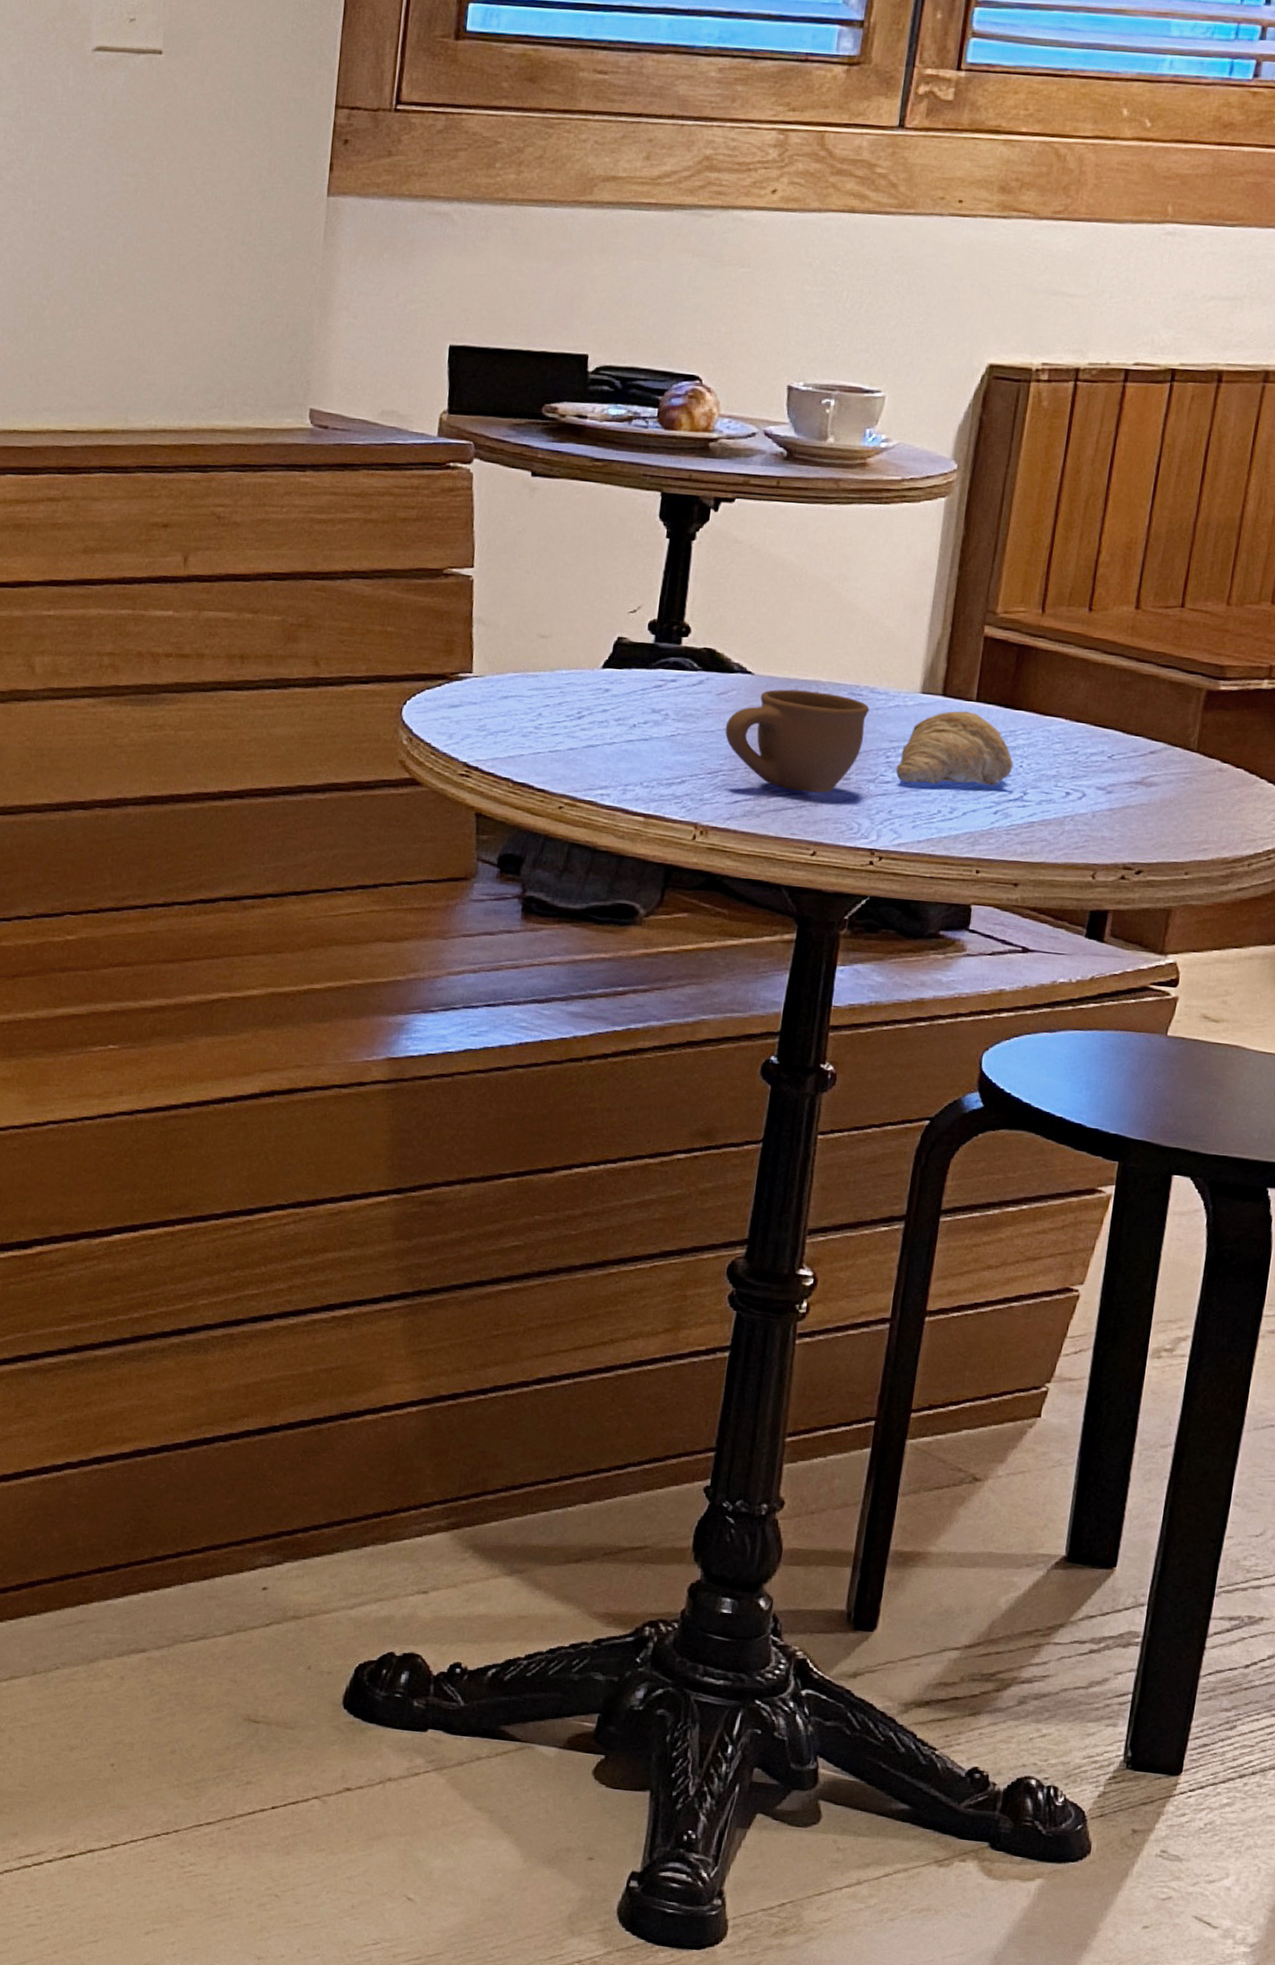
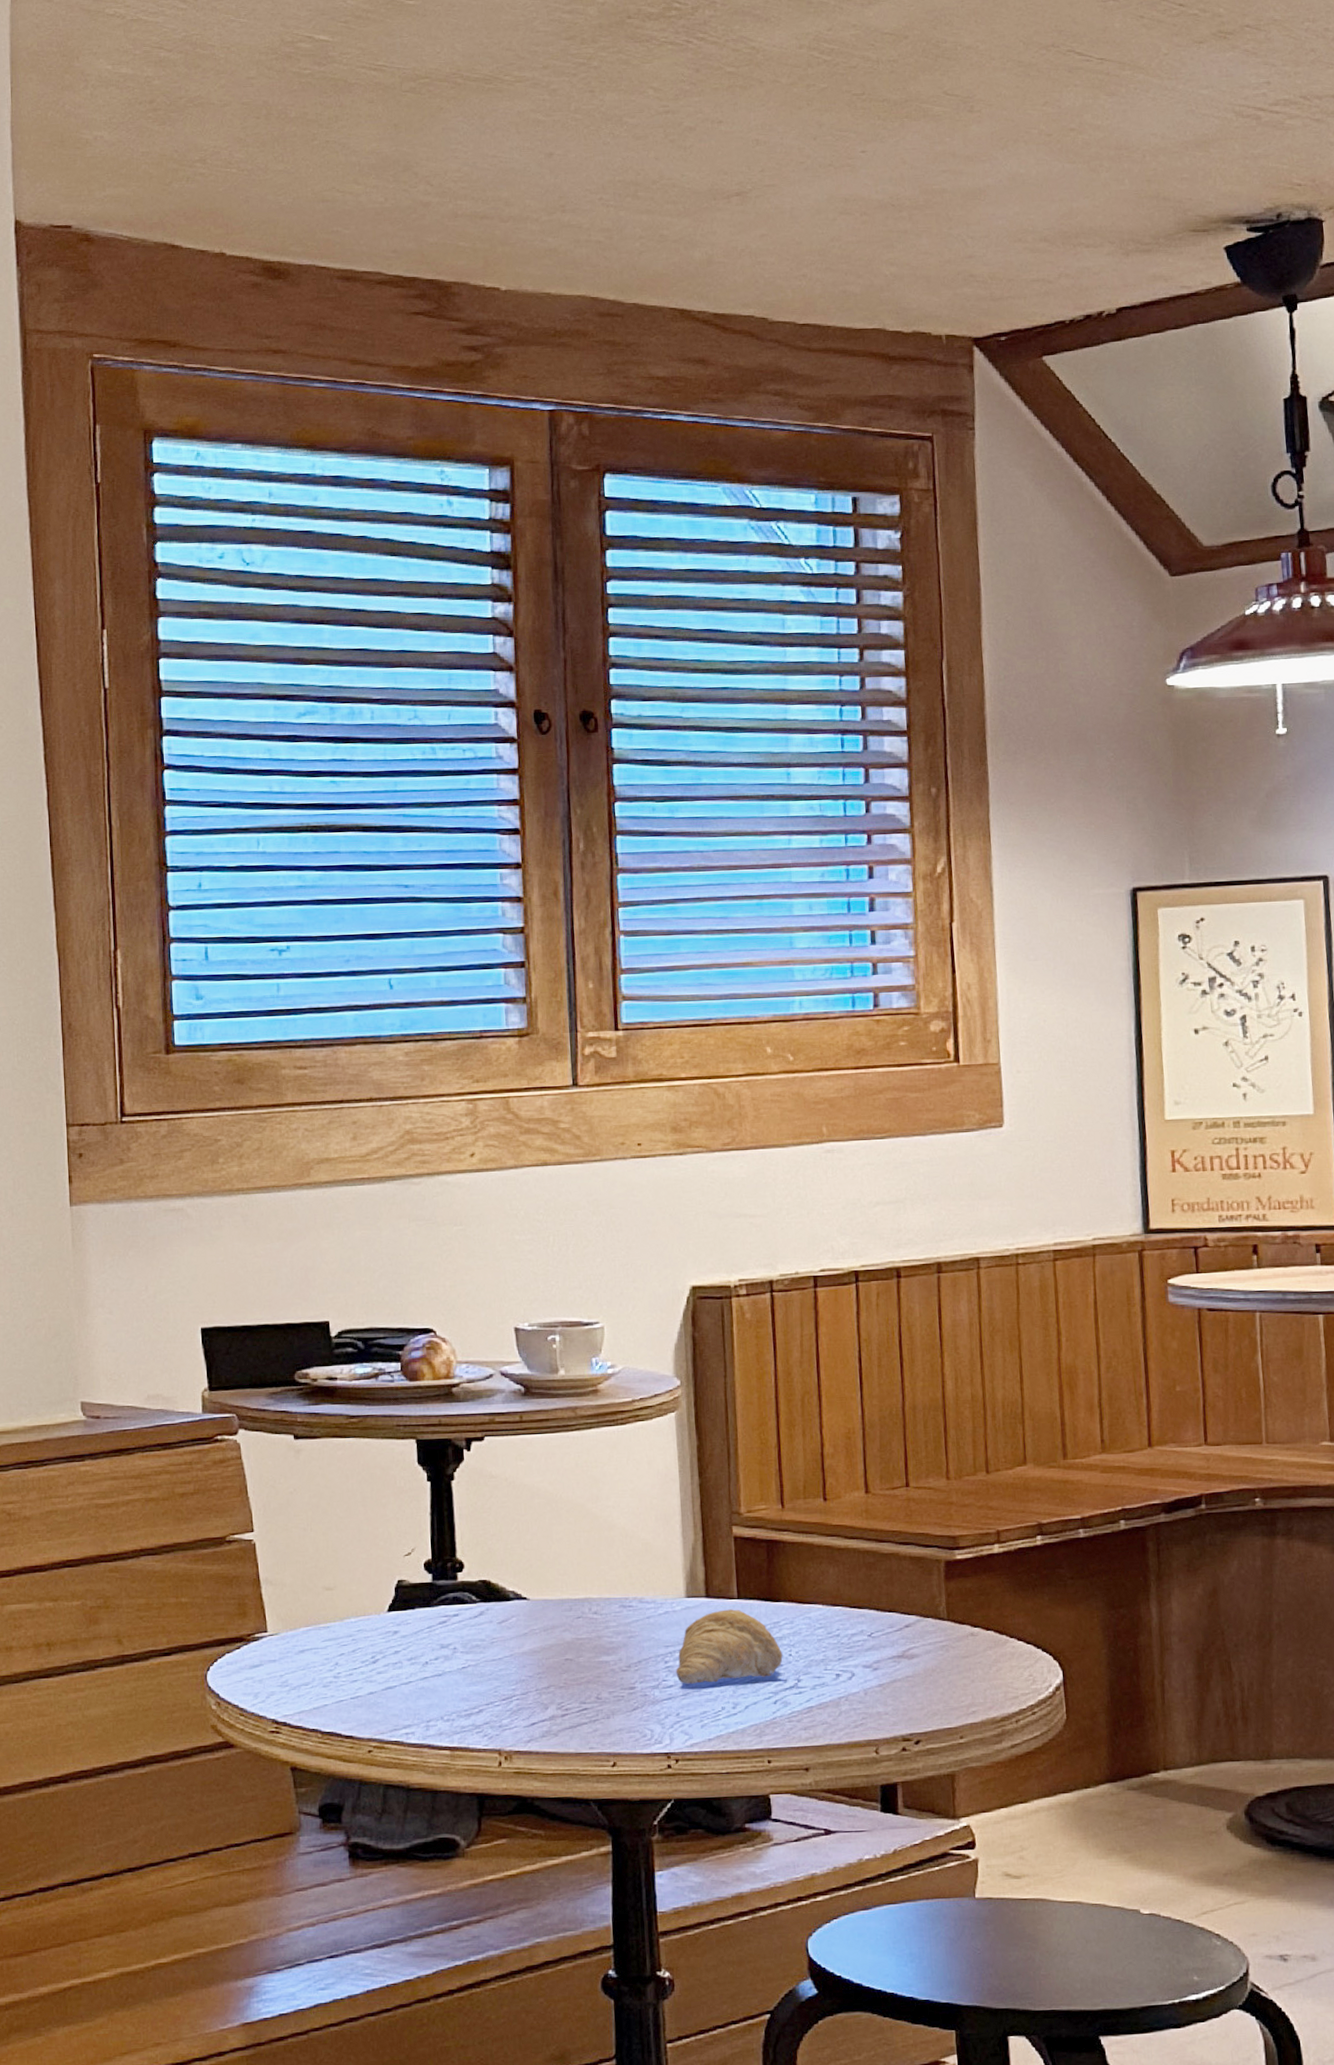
cup: present [725,689,870,793] -> none [511,1608,642,1706]

